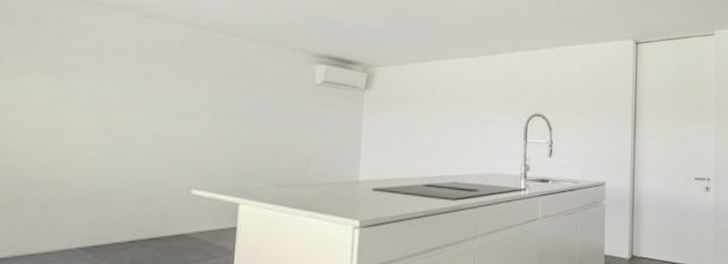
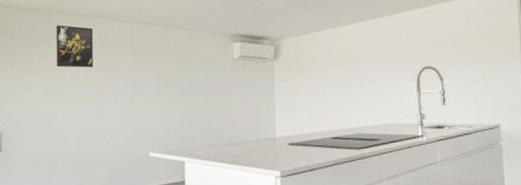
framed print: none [68,15,128,75] -> present [56,25,93,68]

